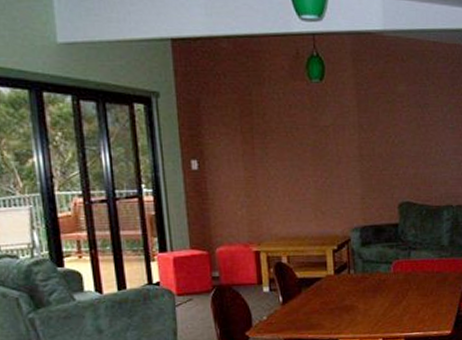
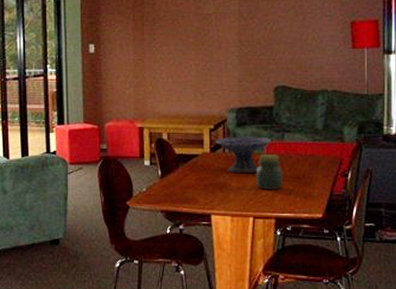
decorative bowl: none [338,255,399,295] -> present [214,136,272,174]
jar: none [383,272,411,310] -> present [255,153,283,189]

